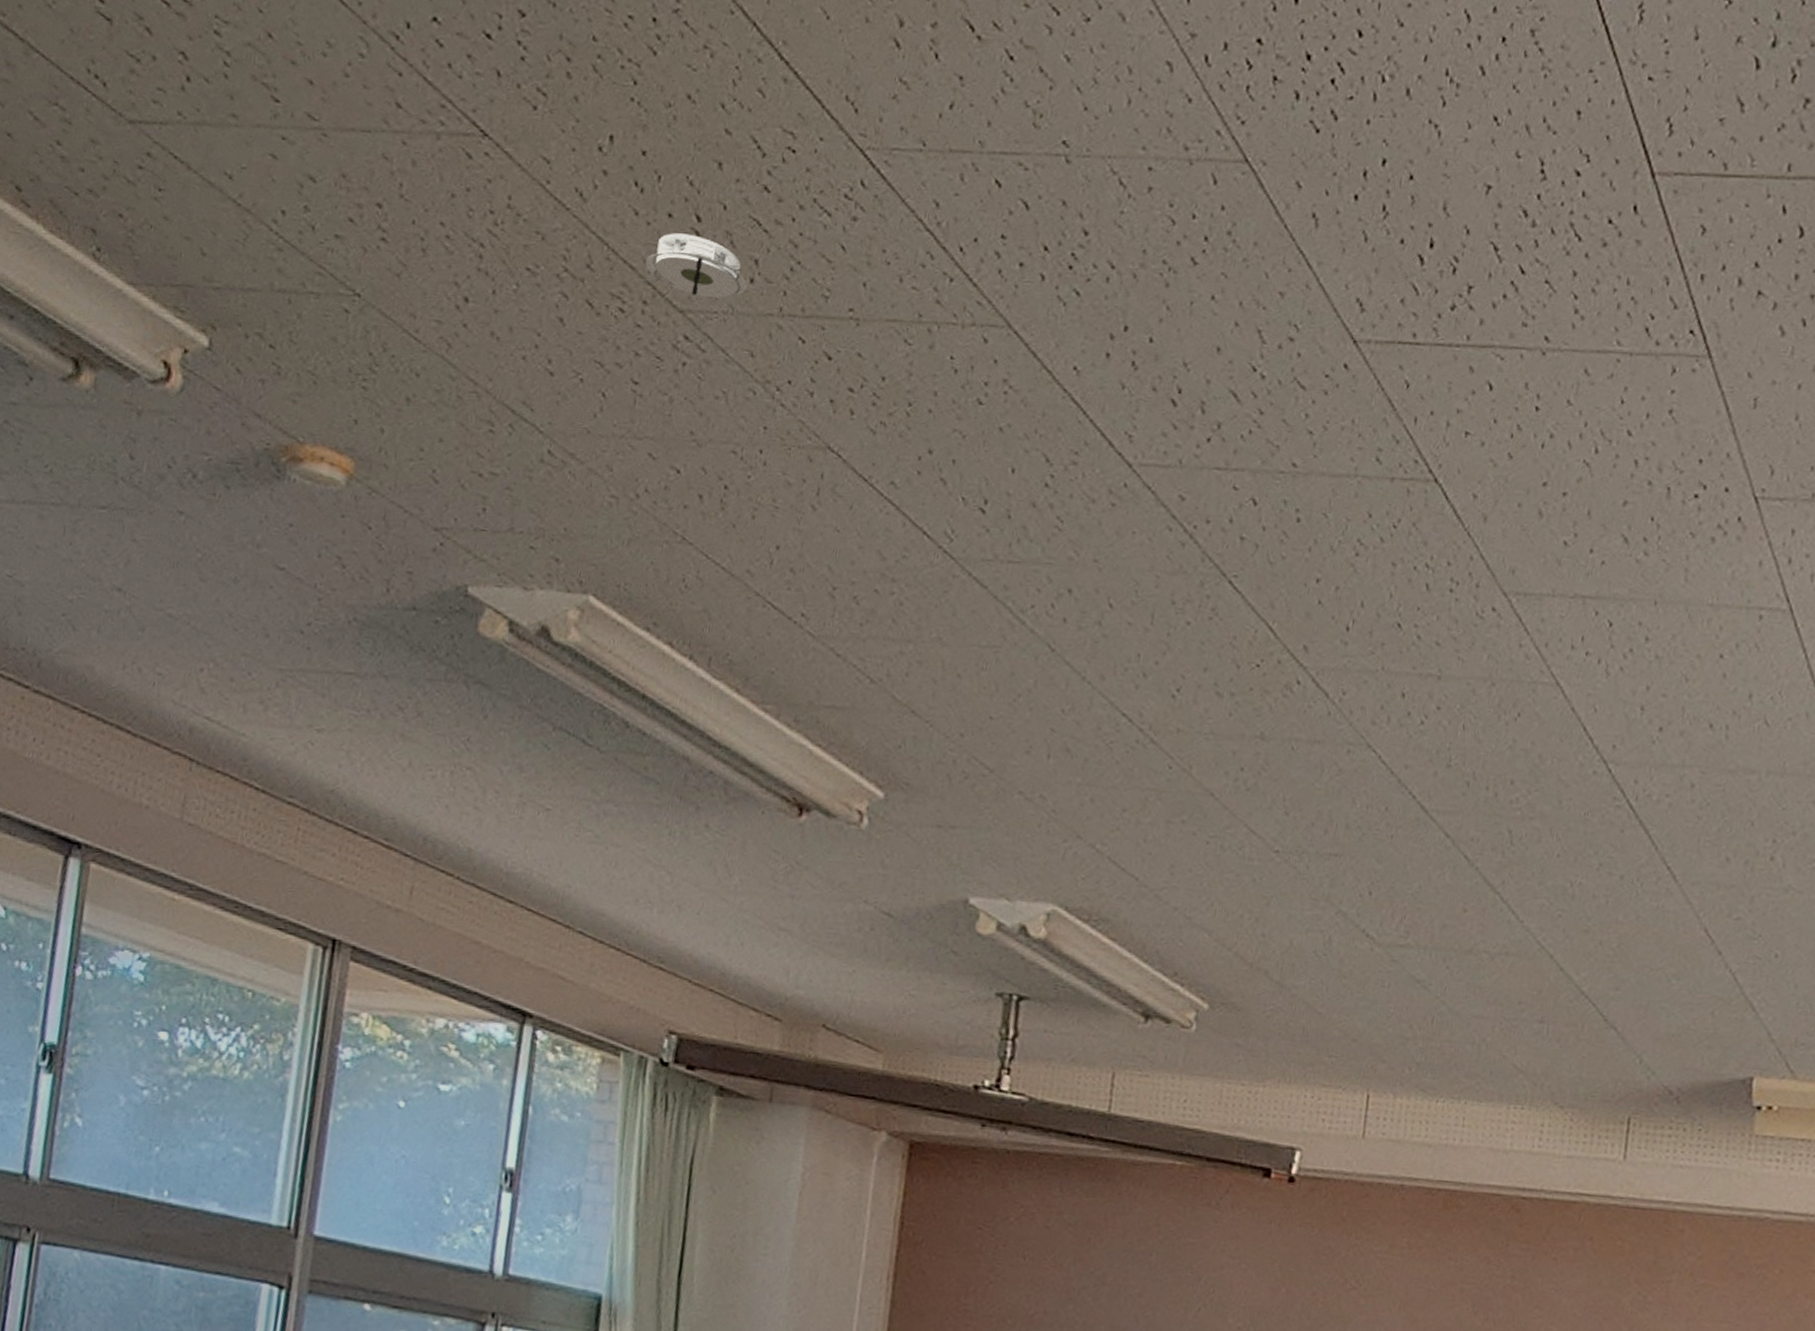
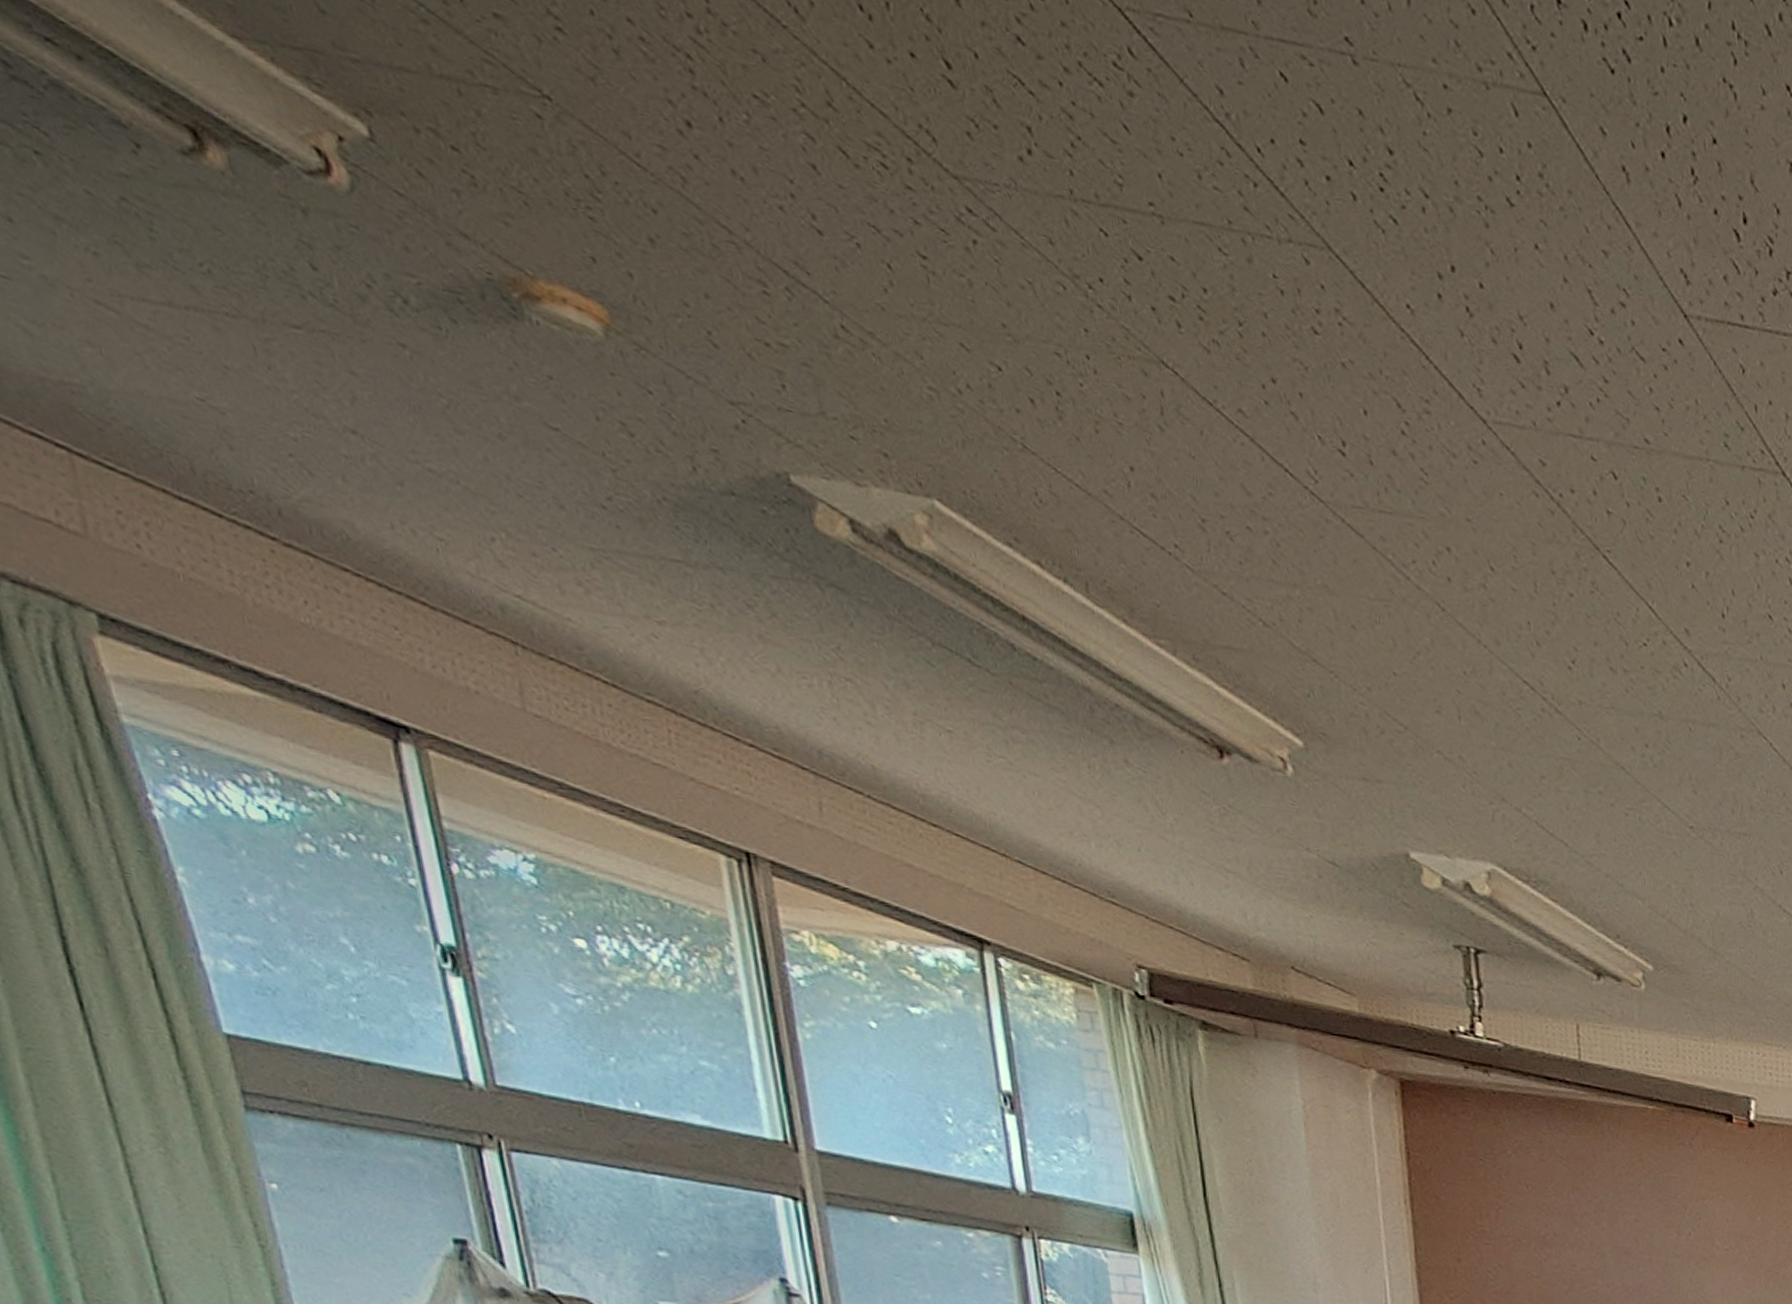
smoke detector: present [638,233,748,298] -> none [894,77,1026,169]

